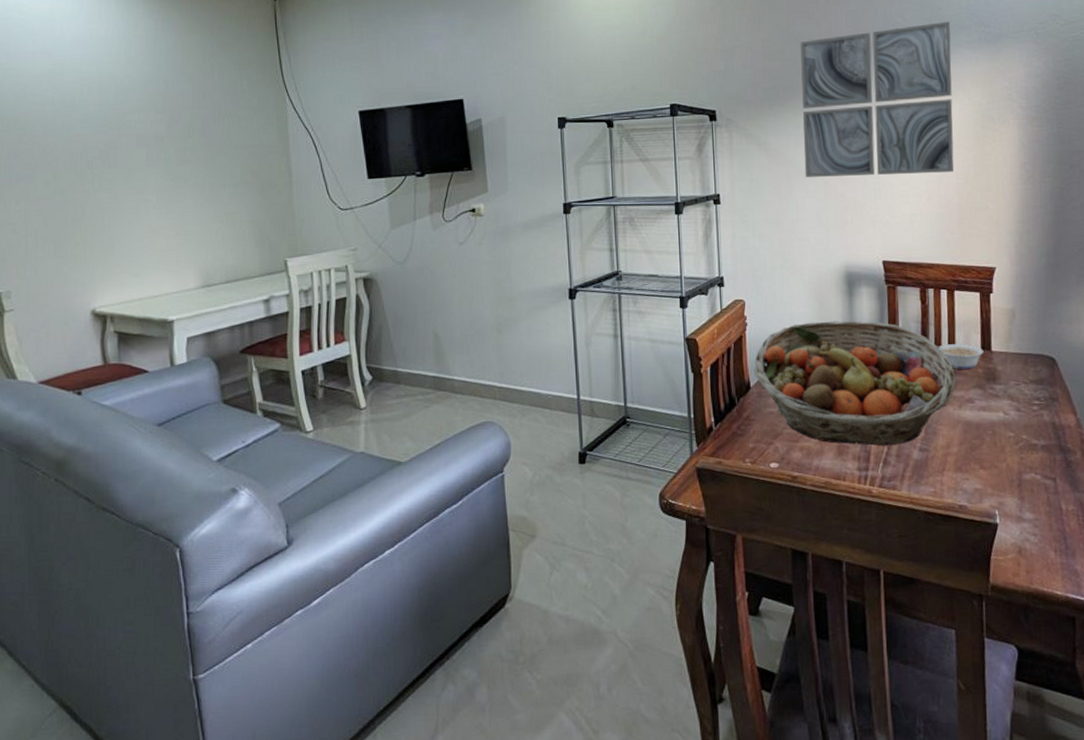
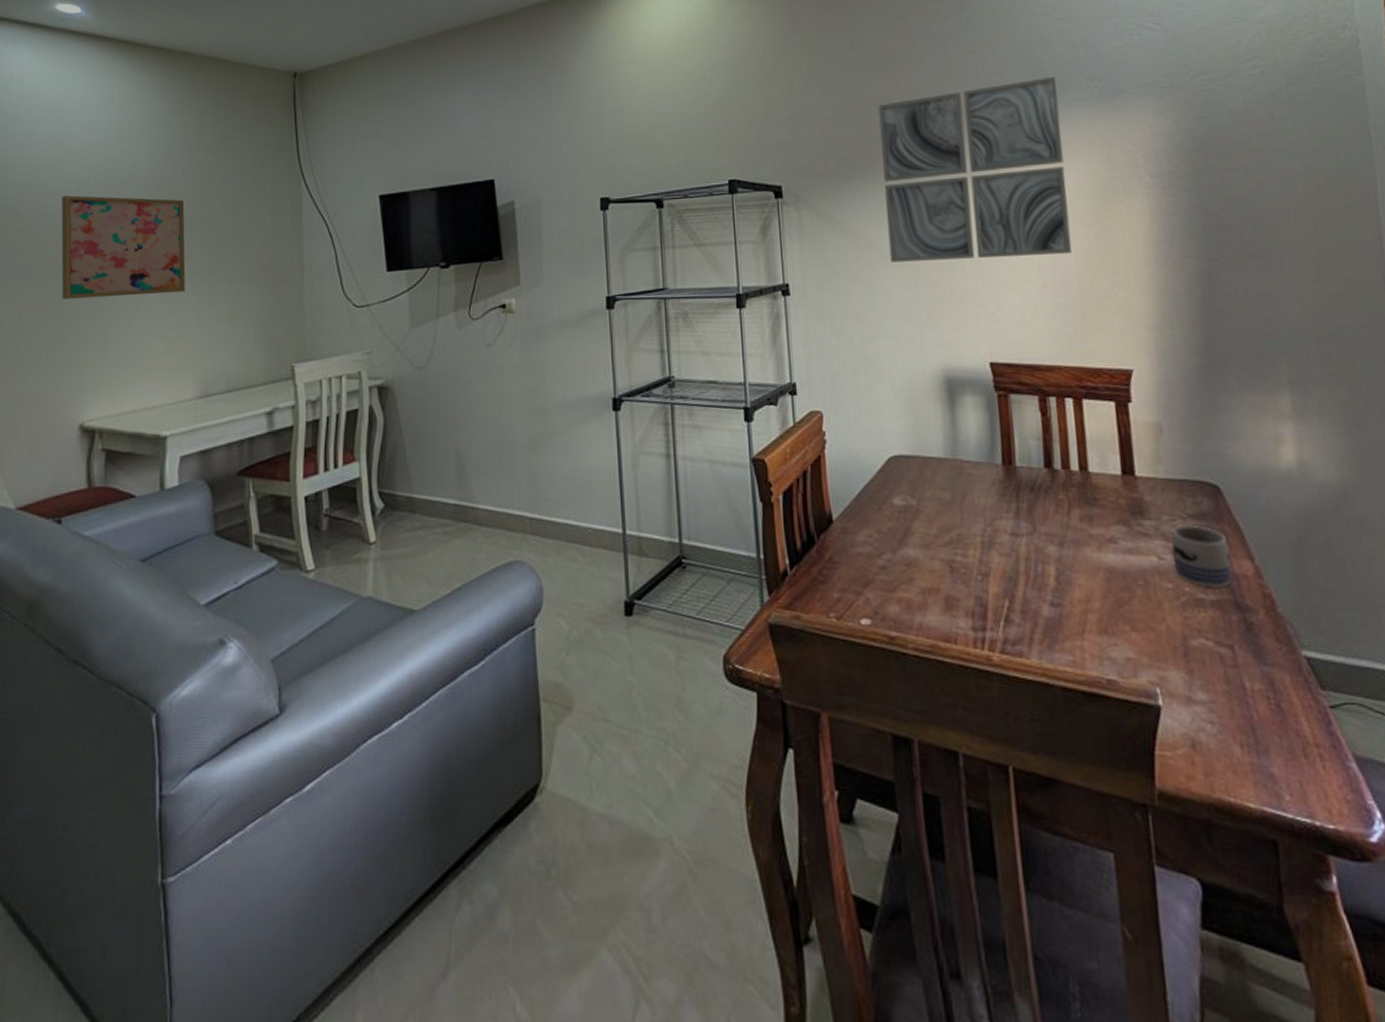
wall art: none [58,105,183,200] -> present [61,195,186,299]
fruit basket: present [754,320,956,446] -> none [836,436,1093,598]
legume: present [938,344,984,369] -> none [1066,466,1126,499]
mug: none [1015,389,1059,436] -> present [1171,526,1232,588]

